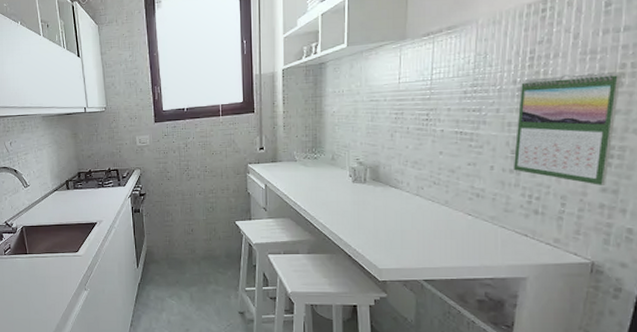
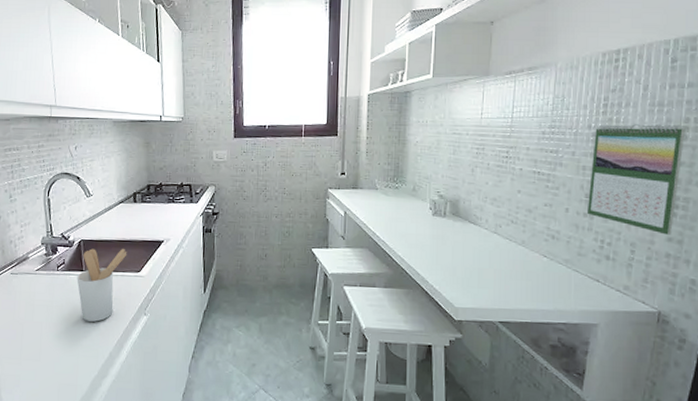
utensil holder: none [22,232,65,298] -> present [77,248,127,322]

